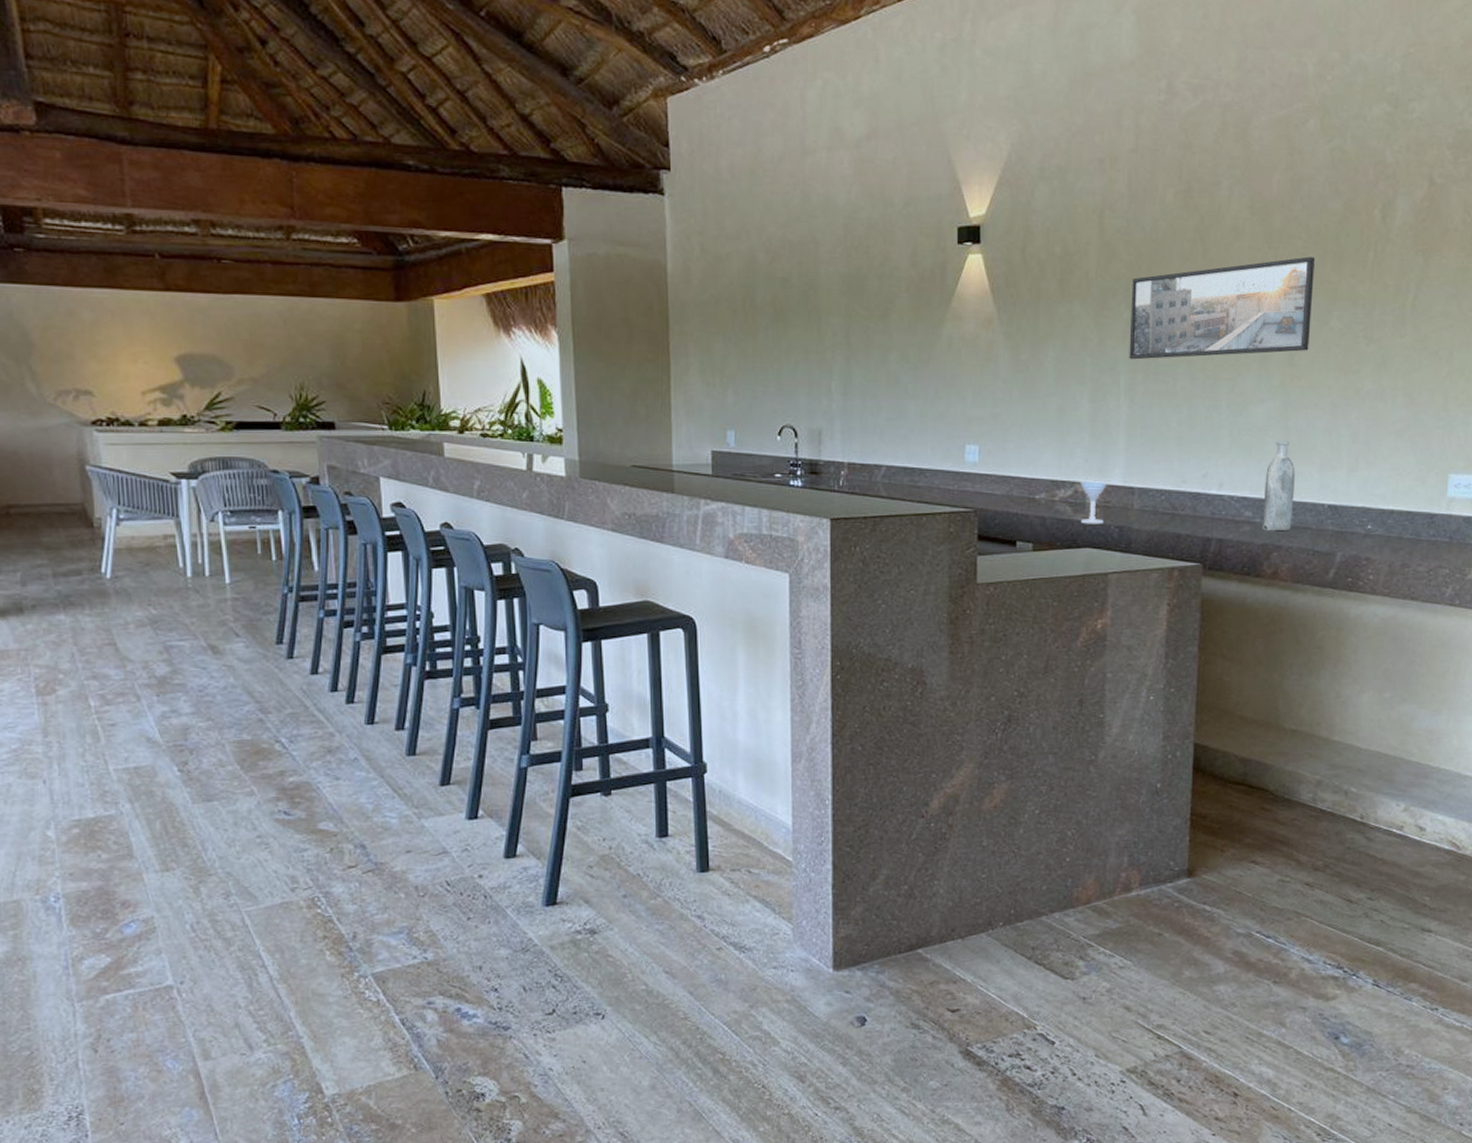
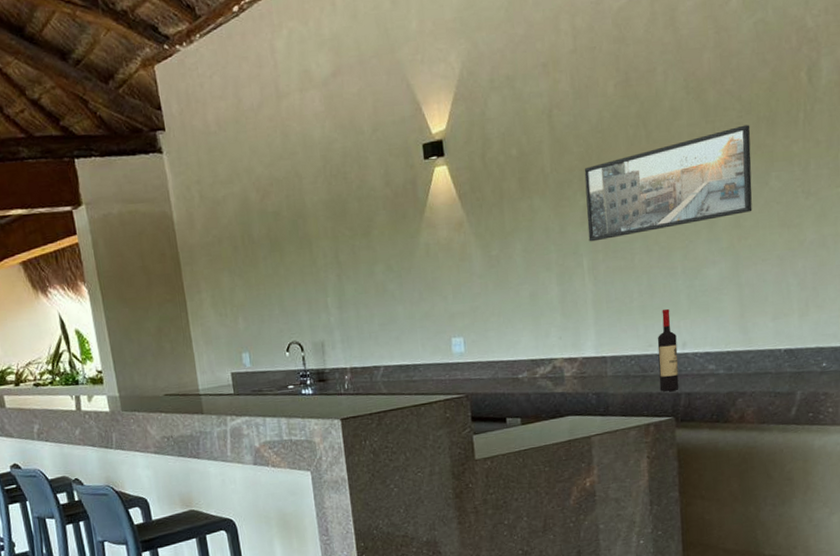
cocktail glass: present [1081,481,1108,524] -> none [557,354,582,395]
wine bottle: none [1189,443,1213,534] -> present [657,308,679,392]
bottle: present [1262,441,1295,531] -> none [724,297,753,381]

